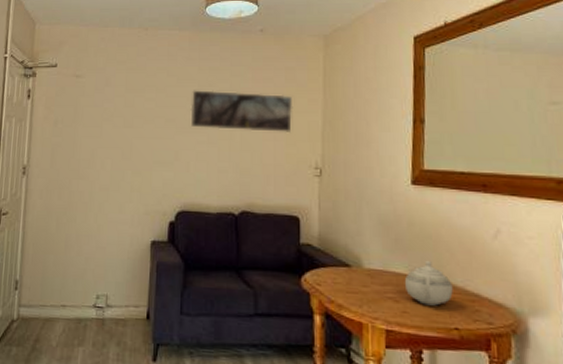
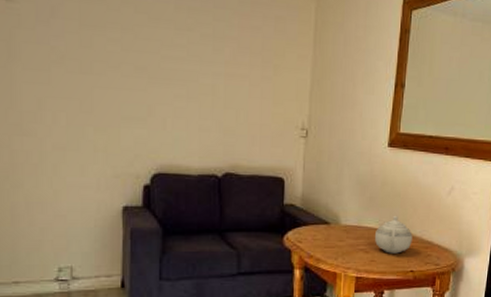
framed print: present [190,90,293,134] -> none [166,33,282,92]

